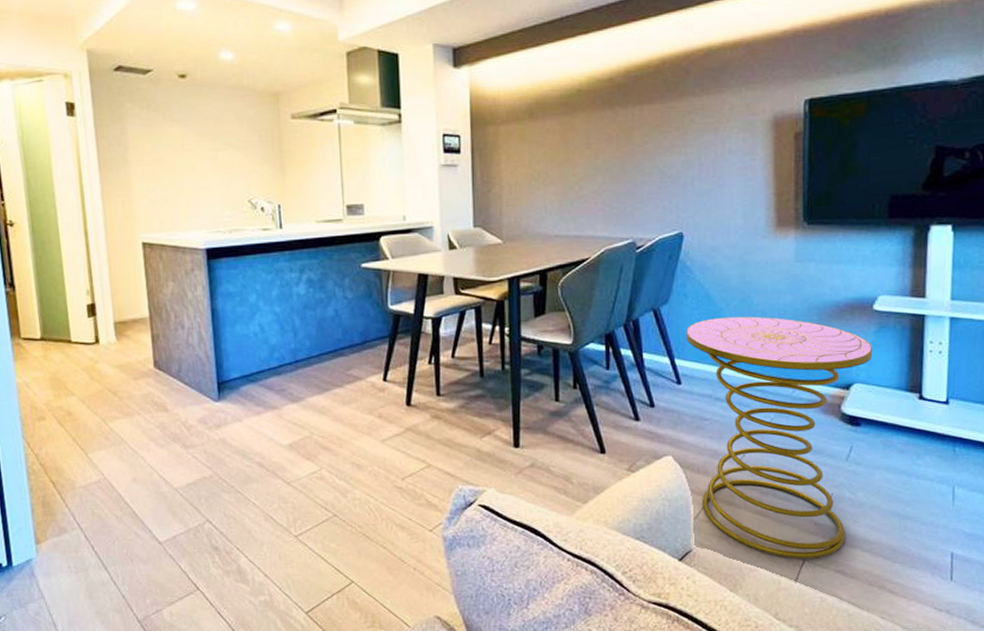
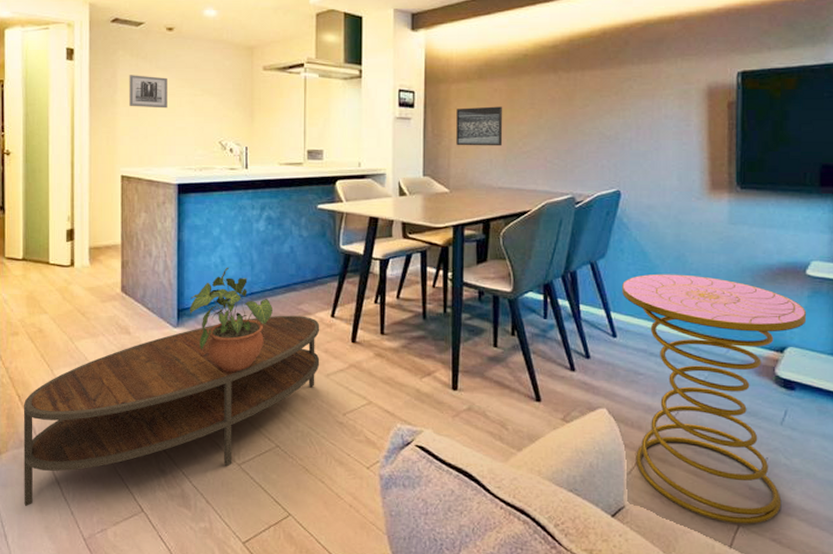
coffee table: none [59,381,374,594] -> present [23,315,320,507]
wall art: none [140,129,187,167] -> present [129,75,167,109]
potted plant: none [230,335,320,445] -> present [189,267,272,373]
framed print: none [507,148,558,193] -> present [456,106,503,146]

